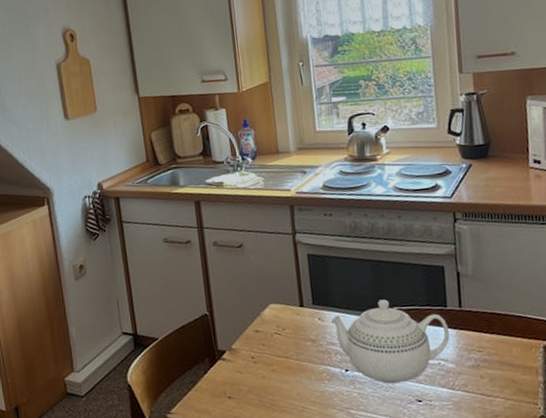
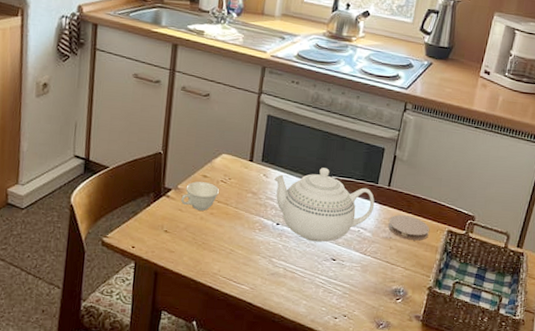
teacup: none [237,337,276,369] -> present [181,181,219,211]
coaster: none [470,336,522,365] -> present [387,215,429,241]

